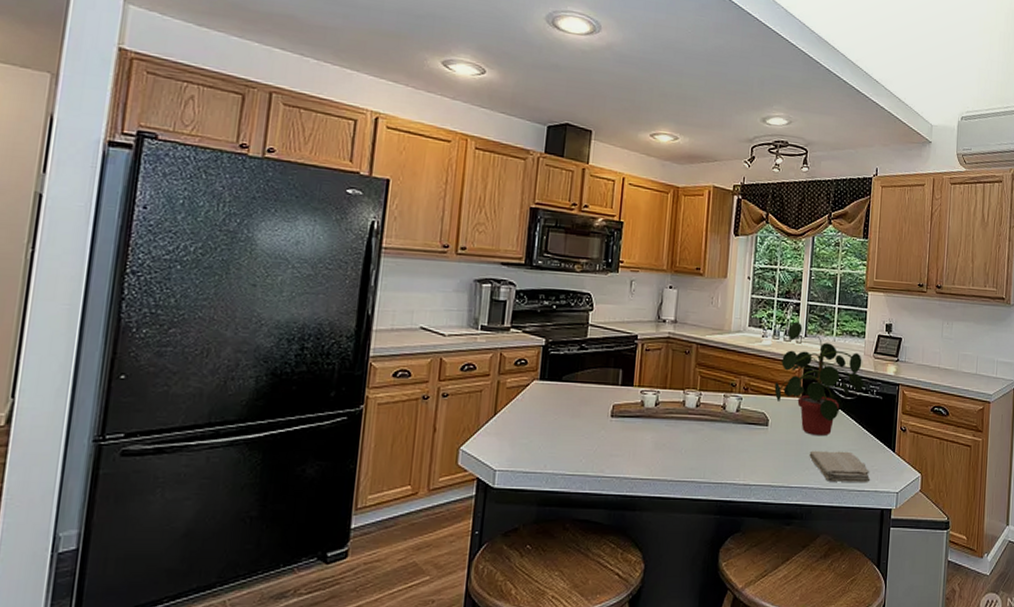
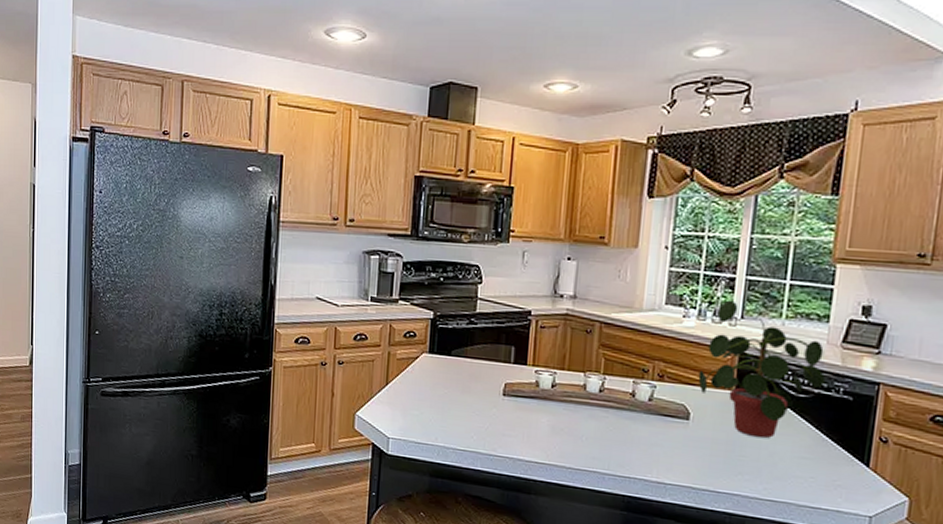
washcloth: present [809,450,871,482] -> none [743,453,831,499]

